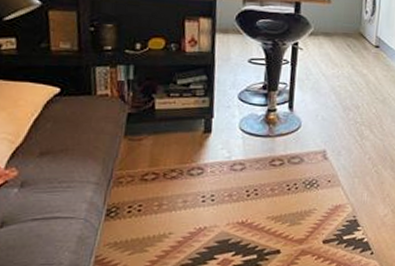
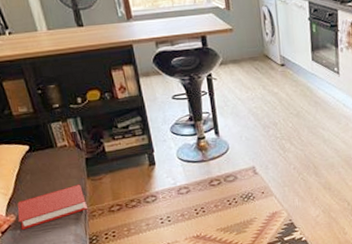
book: none [19,142,115,190] -> present [17,184,88,231]

